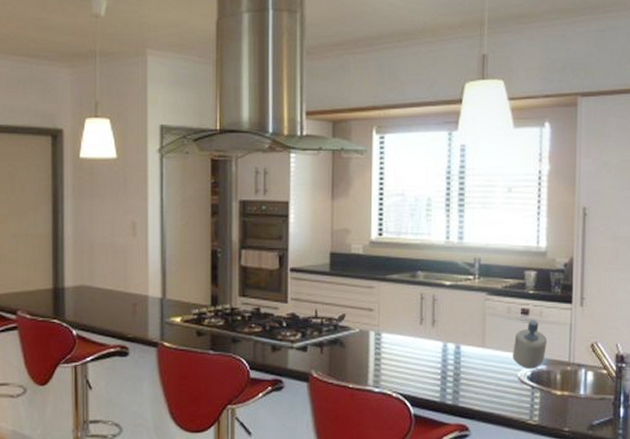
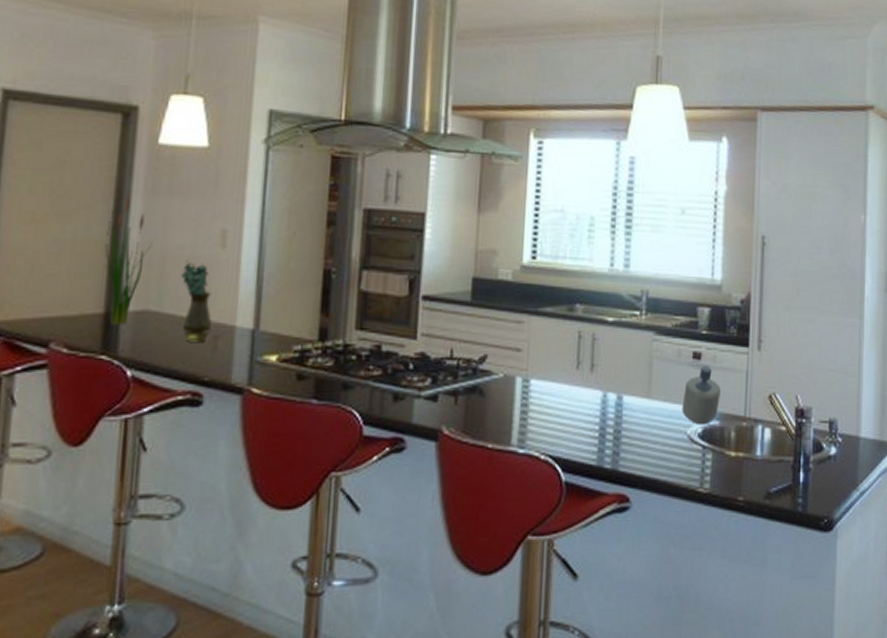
plant: none [49,197,82,297] -> present [105,192,153,325]
vase: none [105,247,131,308] -> present [181,260,213,342]

